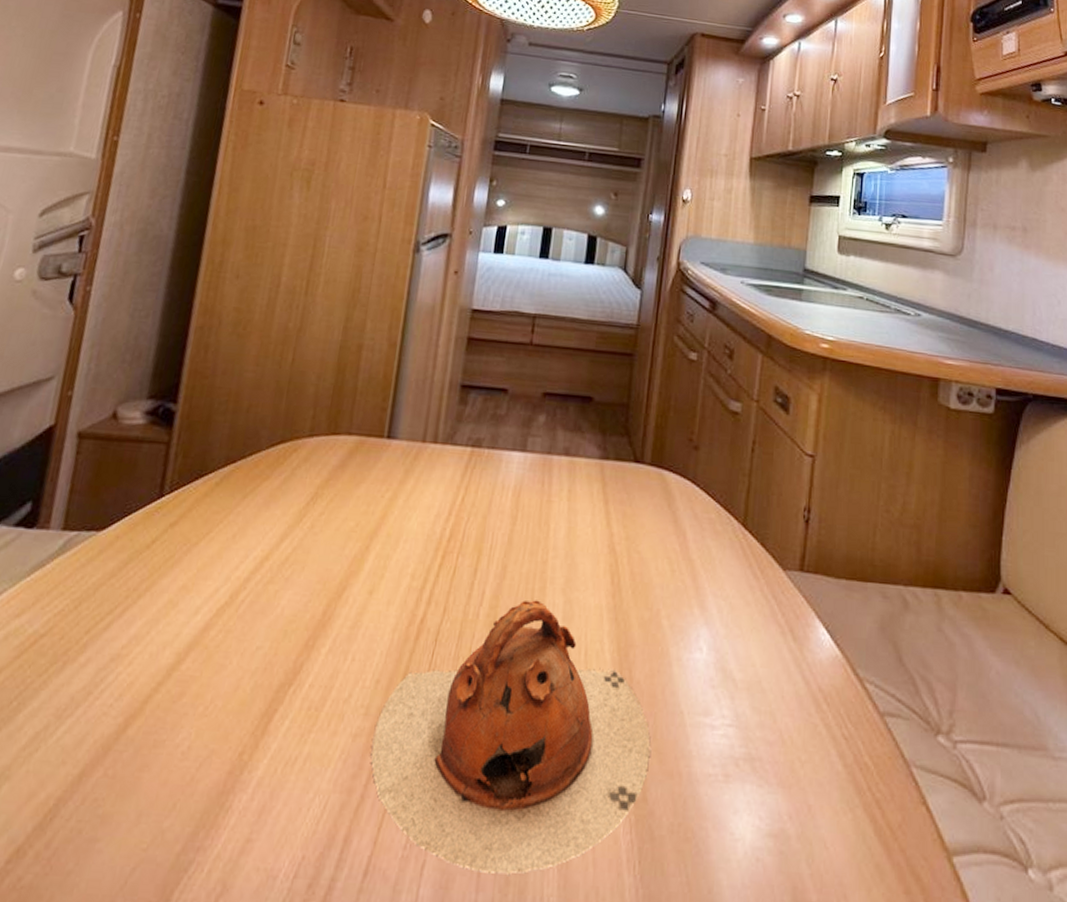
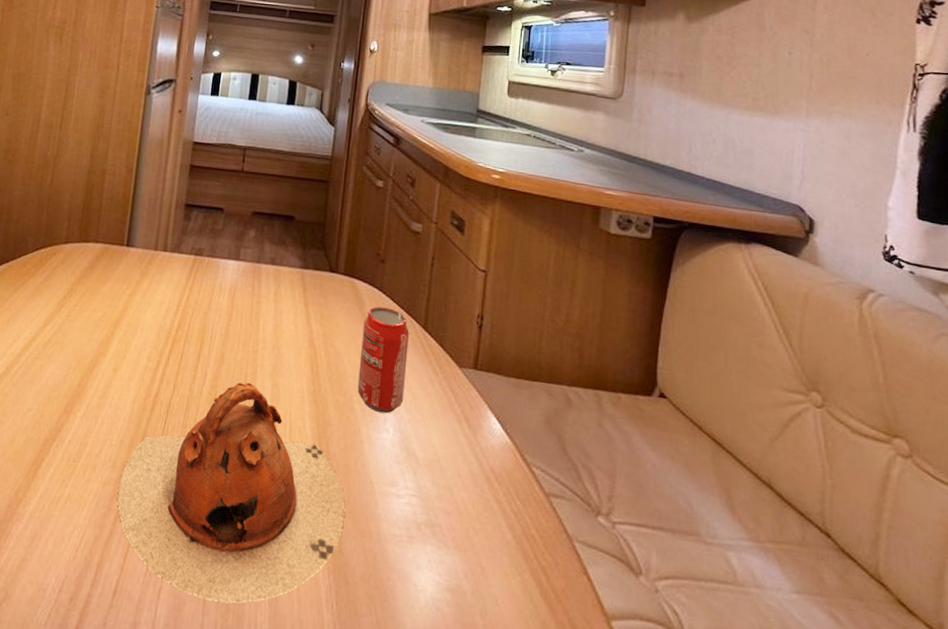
beverage can: none [665,502,726,629] -> present [357,306,409,414]

